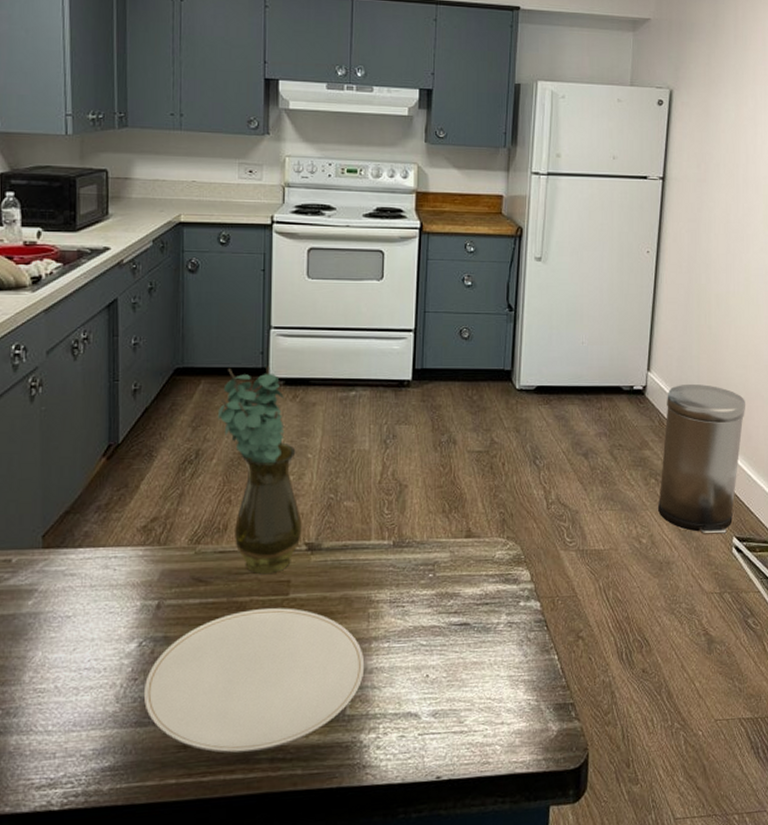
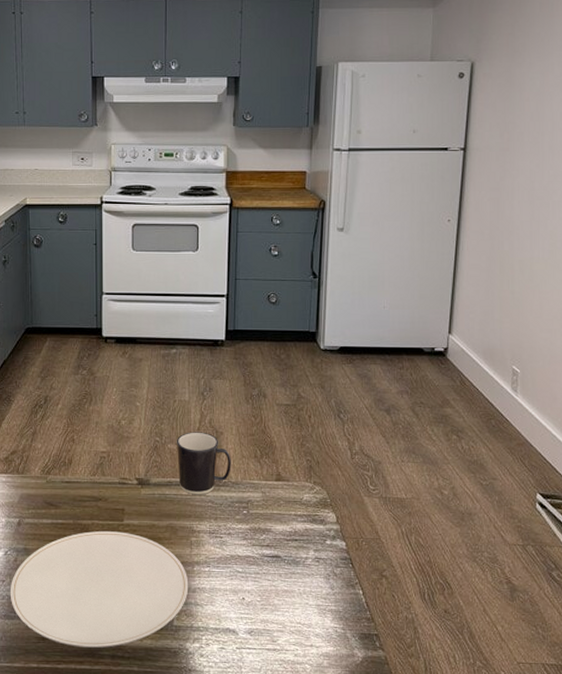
vase: present [218,366,302,575] -> none [62,326,133,503]
mug: none [353,485,416,559] -> present [176,432,231,495]
pedal bin: present [658,384,746,535] -> none [460,347,551,491]

